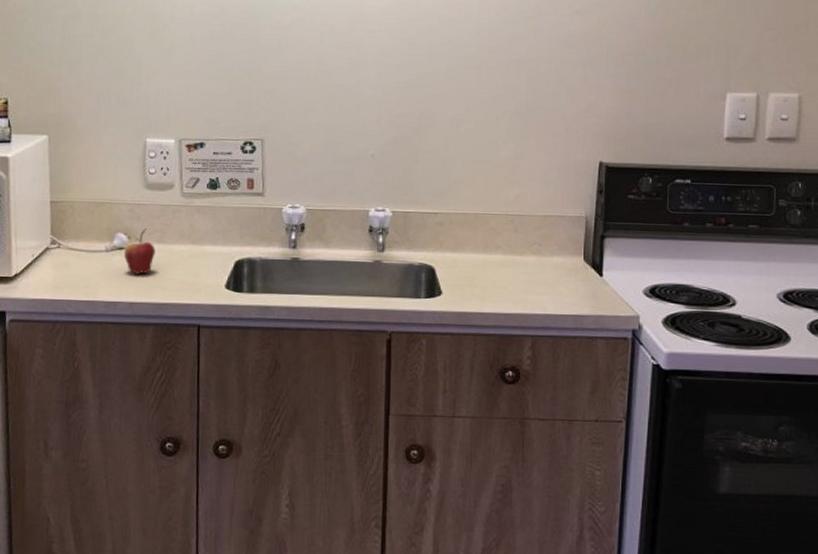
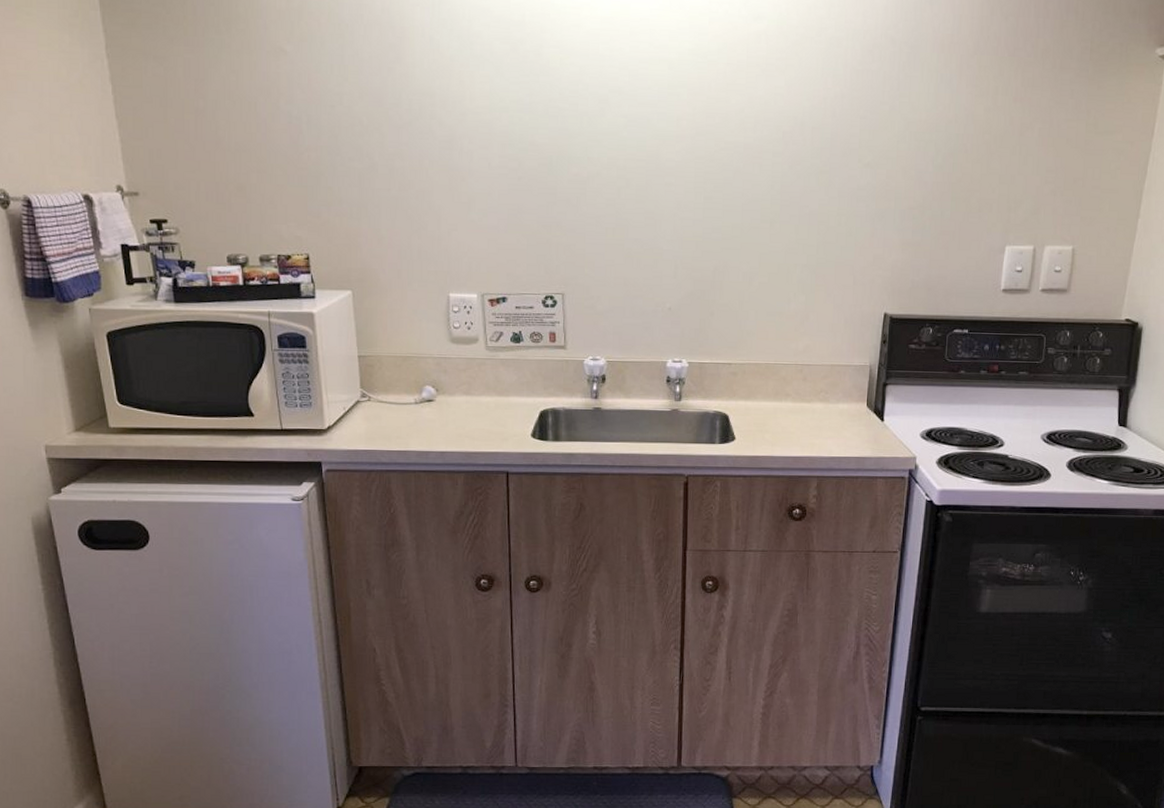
fruit: present [124,227,156,274] -> none [432,380,463,425]

